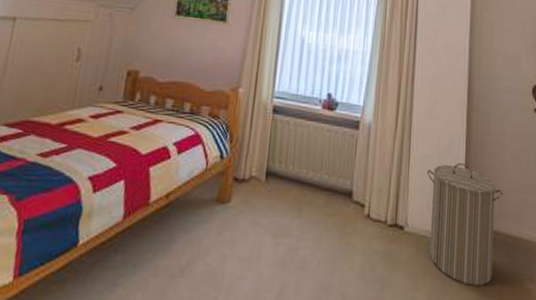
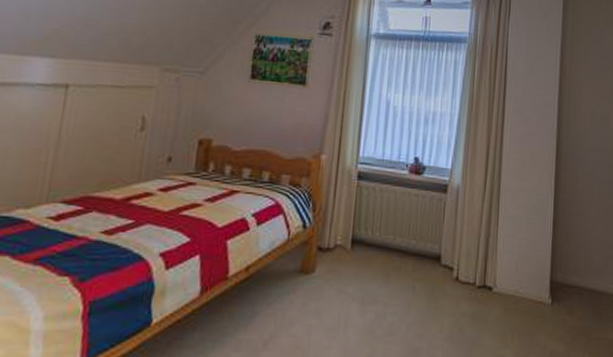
laundry hamper: present [426,163,503,286] -> none [515,223,590,340]

